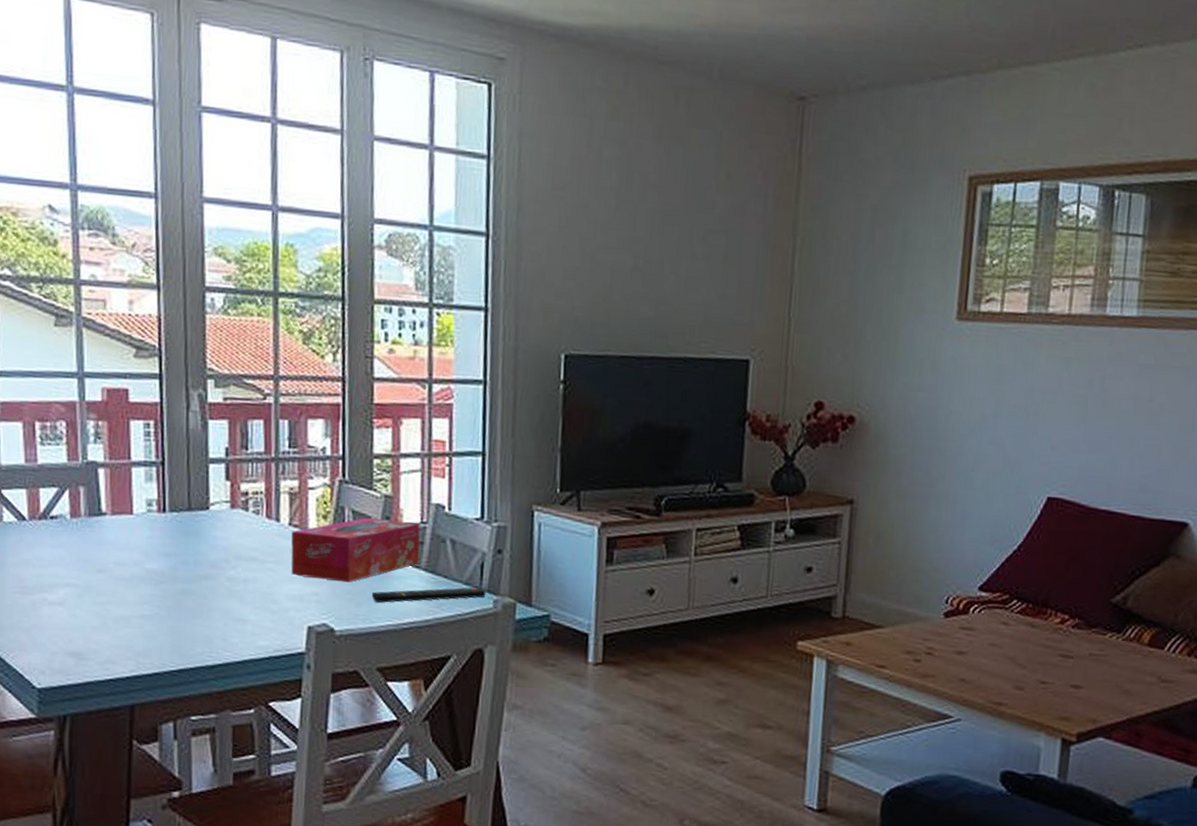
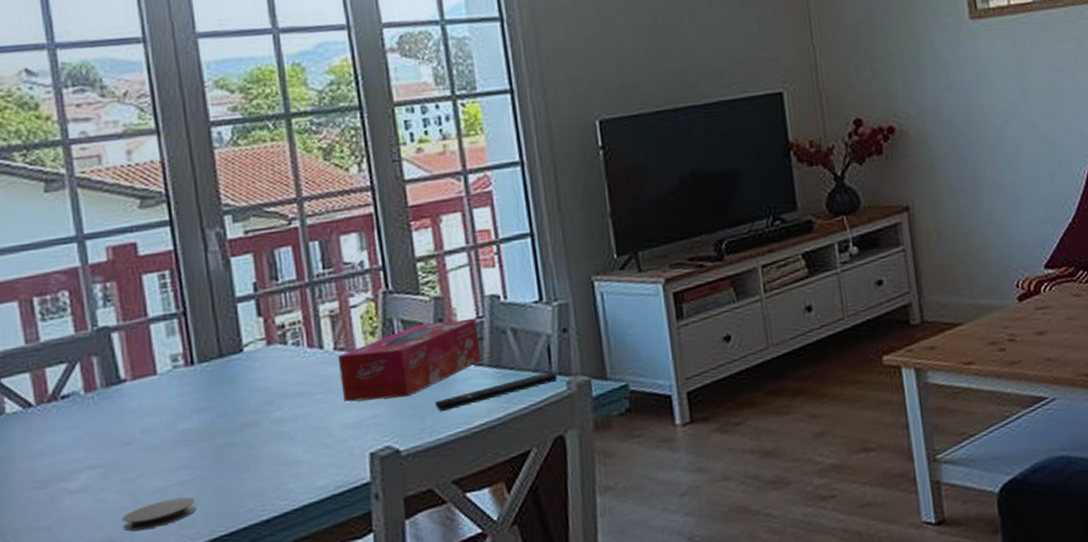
coaster: none [90,628,153,651] -> present [122,497,196,531]

